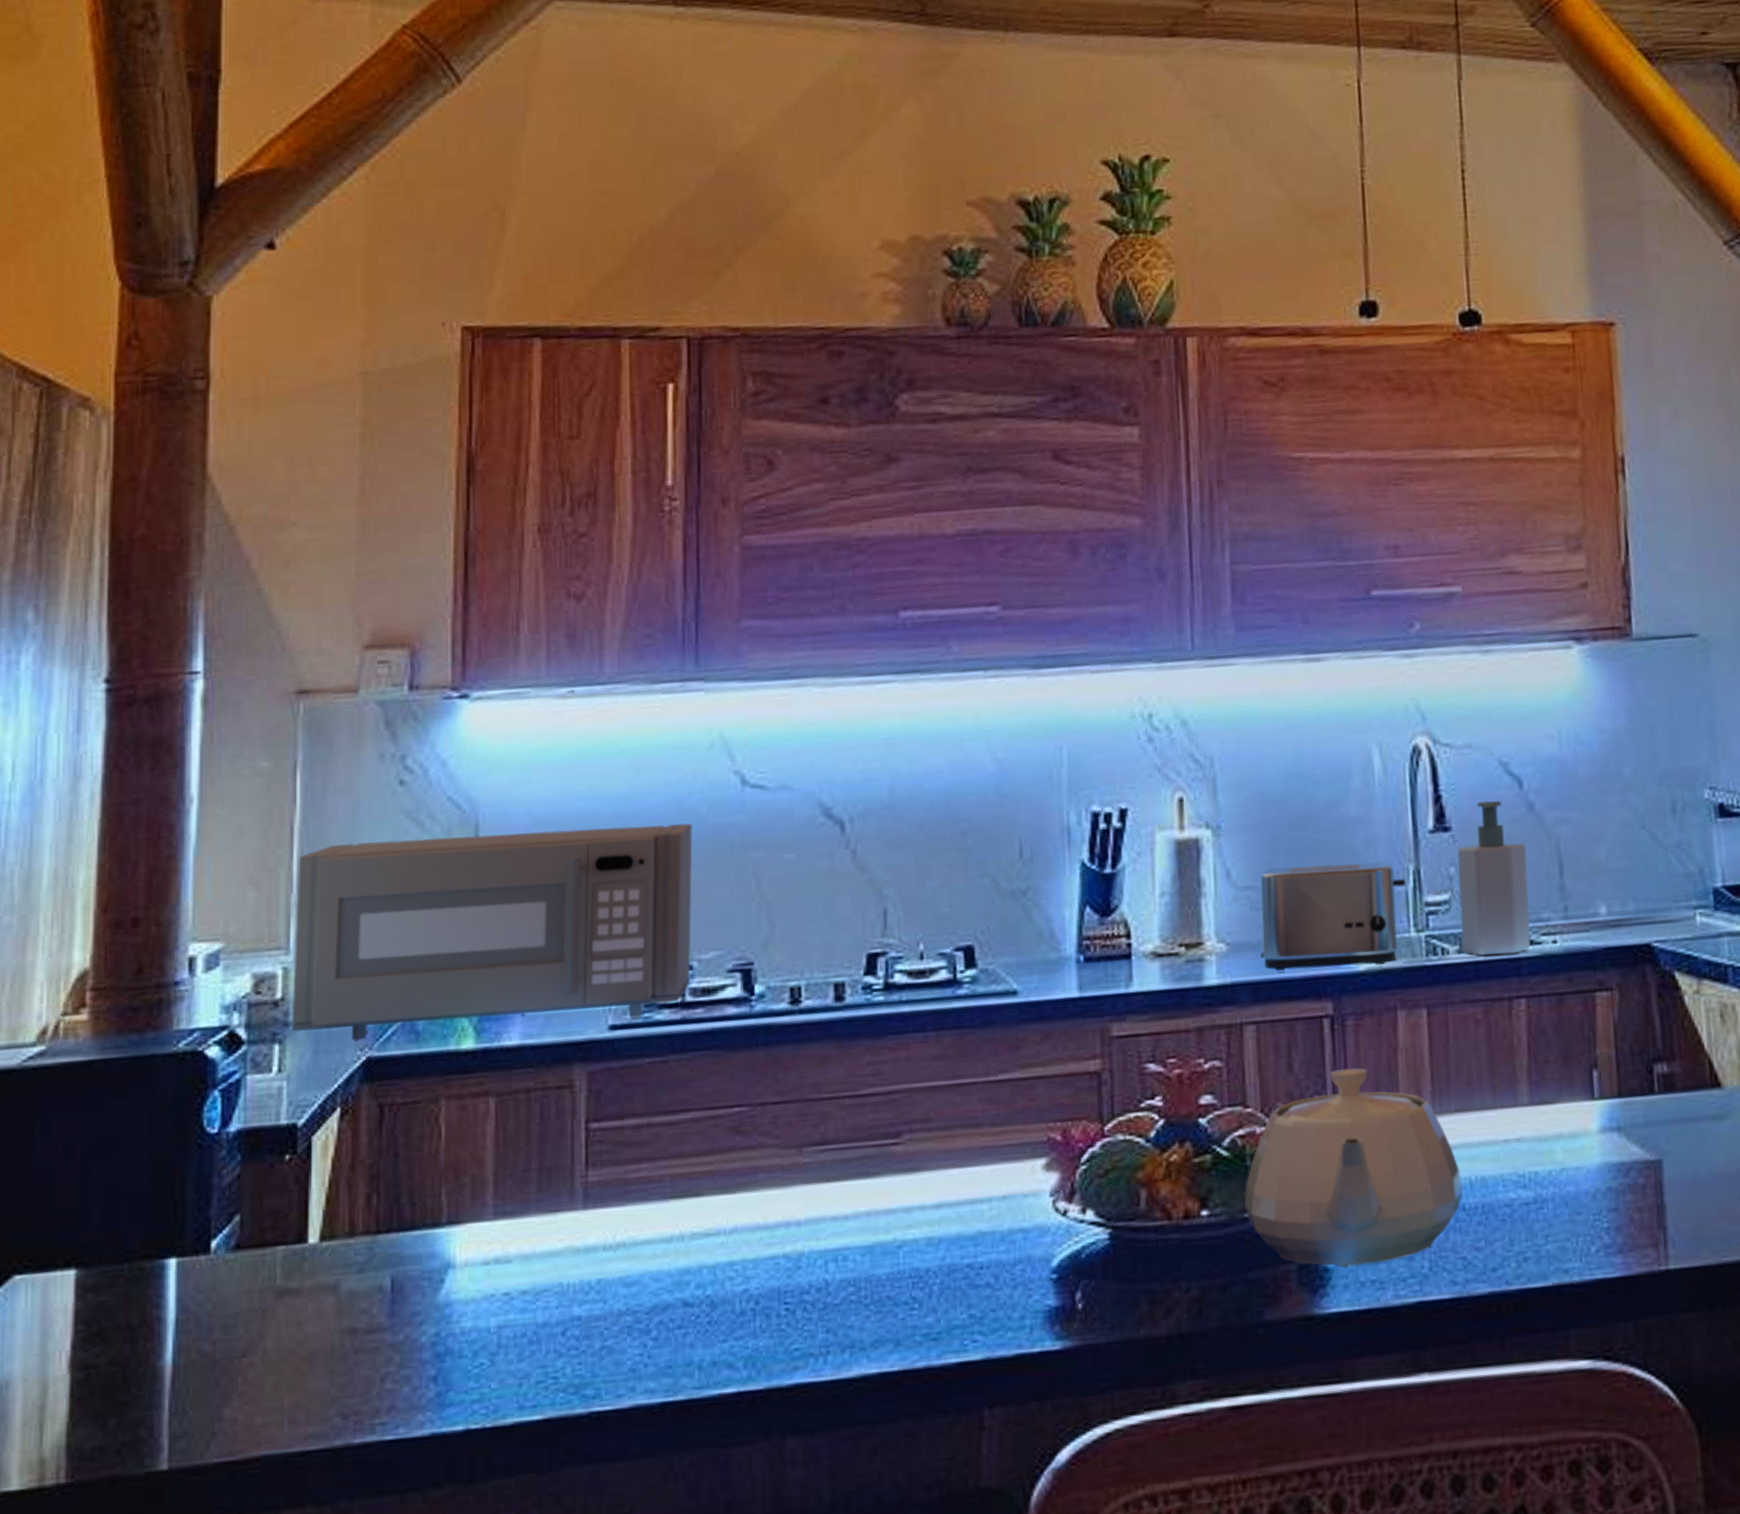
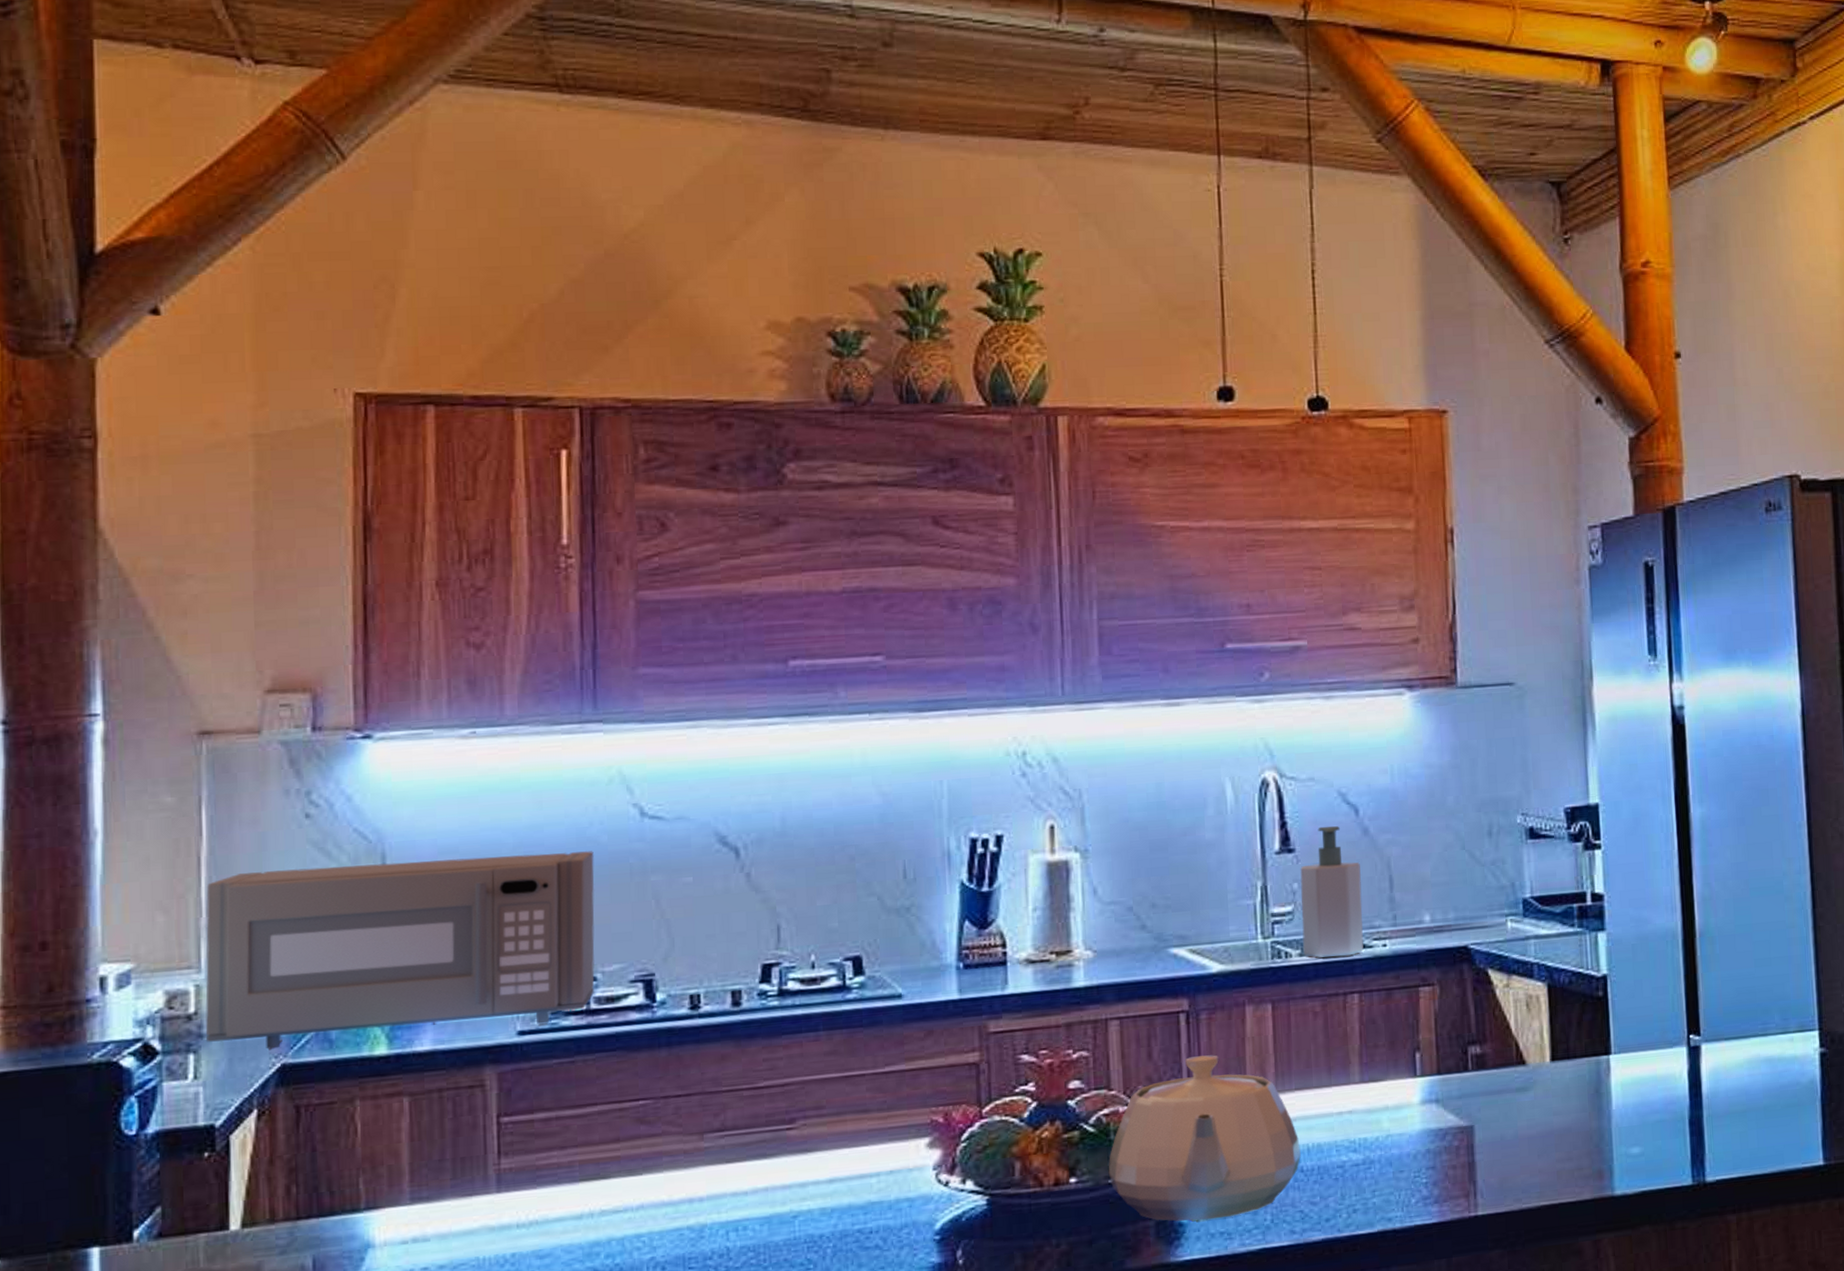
toaster: present [1260,861,1407,972] -> none [1124,879,1255,974]

